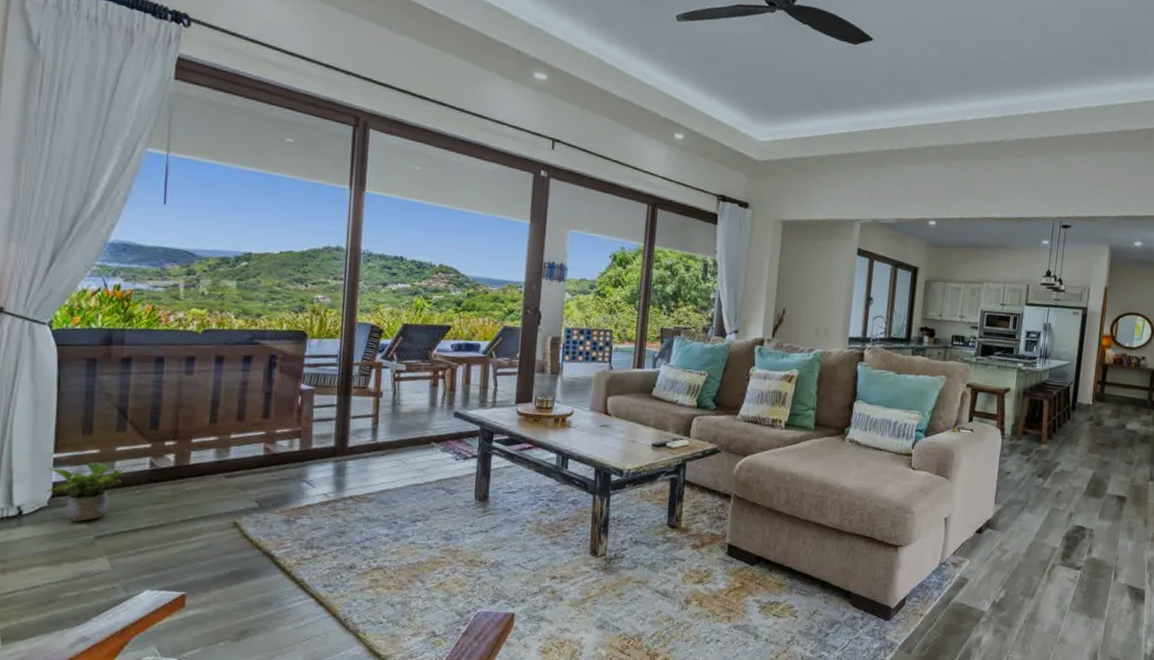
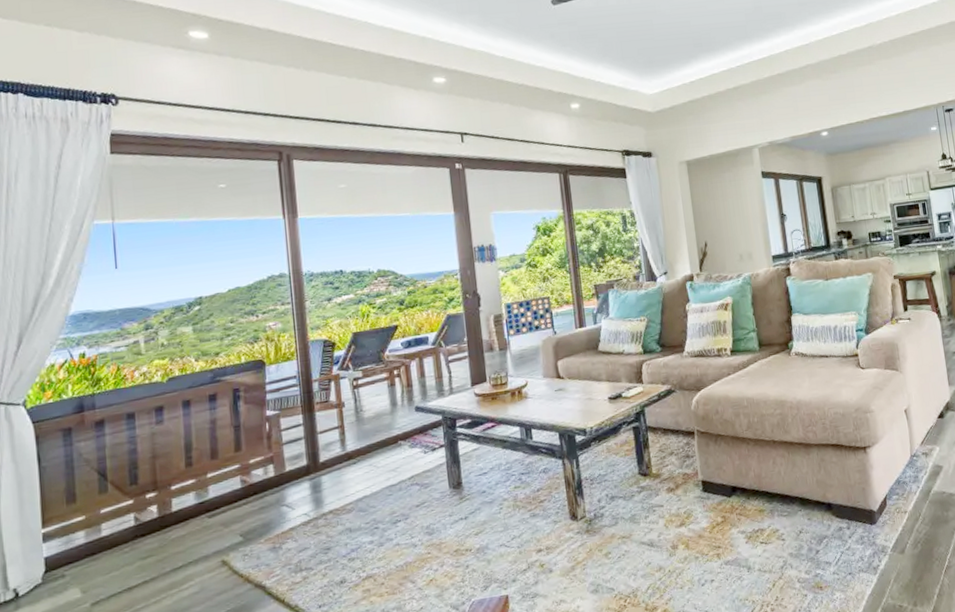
potted plant: present [46,462,127,522] -> none [38,528,113,593]

